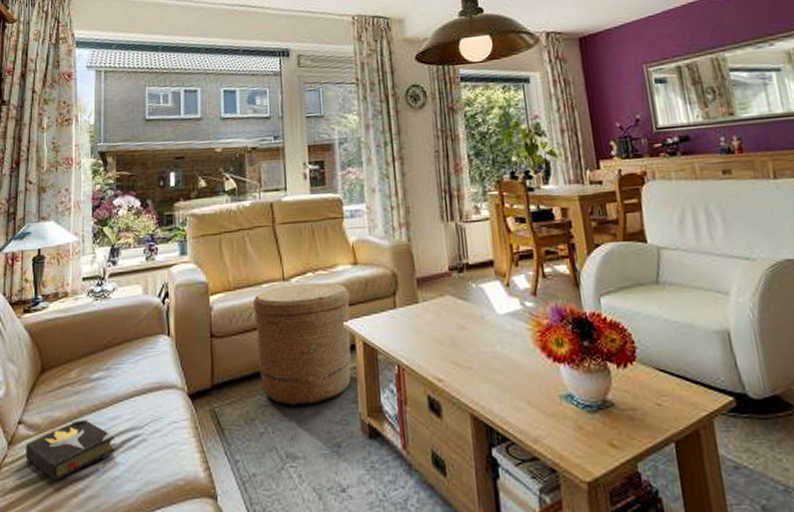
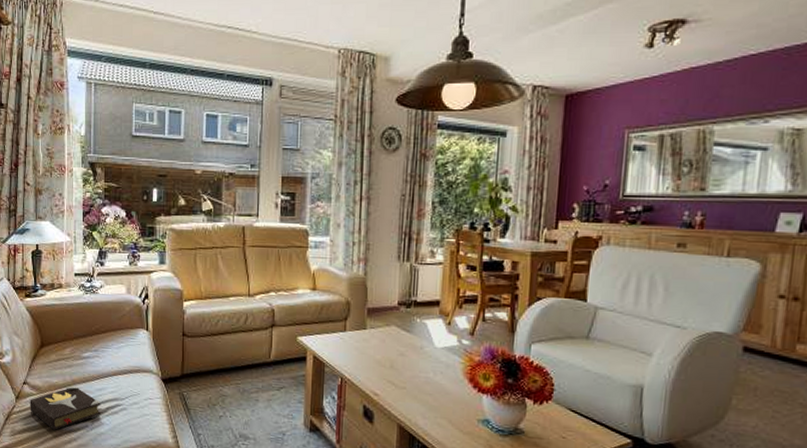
basket: present [252,282,351,406] -> none [220,300,306,399]

